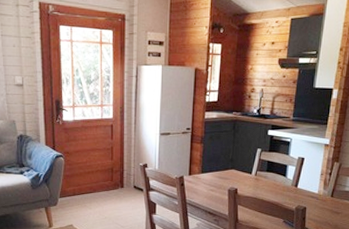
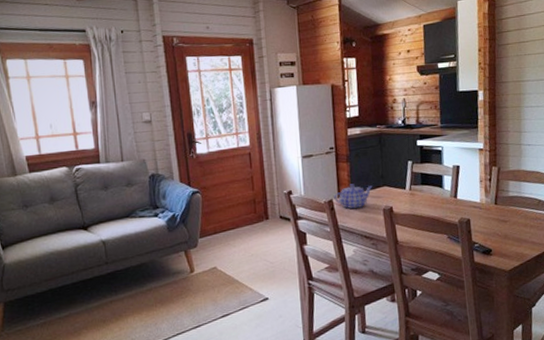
teapot: none [185,164,222,186] -> present [334,184,373,209]

